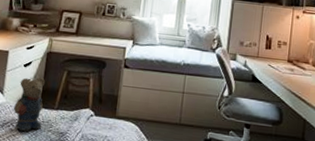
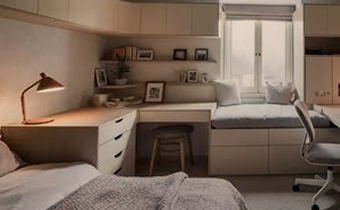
teddy bear: present [13,77,46,132] -> none [109,148,138,201]

